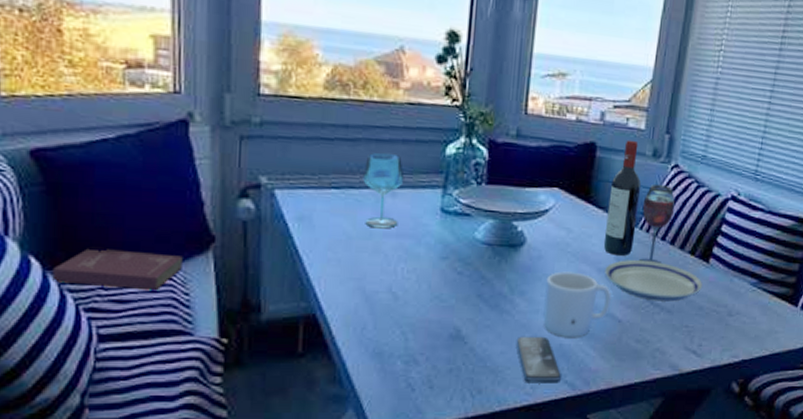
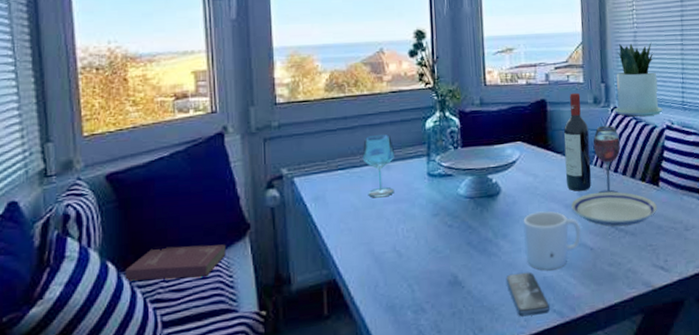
planter: none [674,90,735,182] -> present [613,42,664,117]

